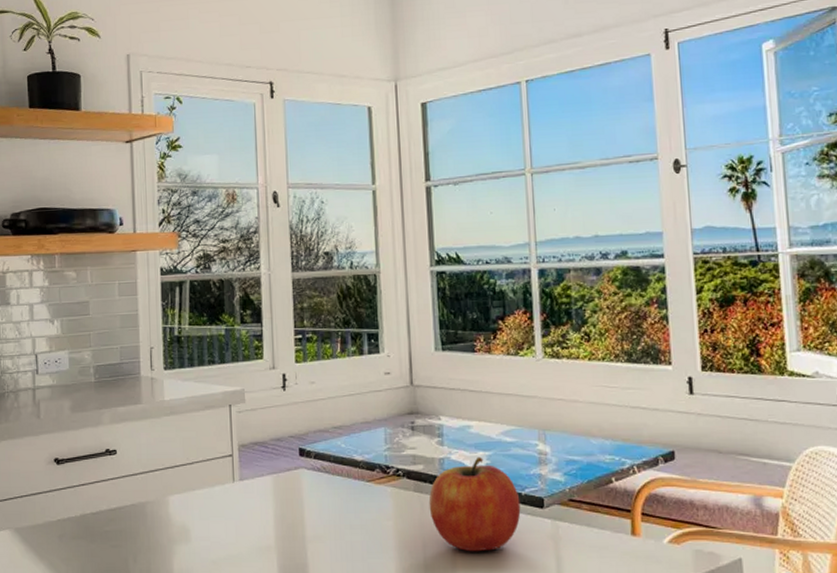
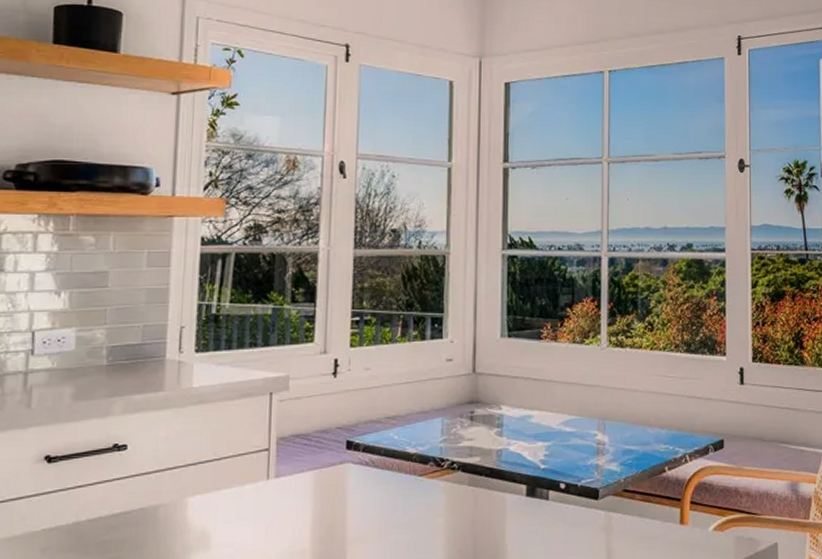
fruit: present [429,456,521,552] -> none [483,447,576,548]

